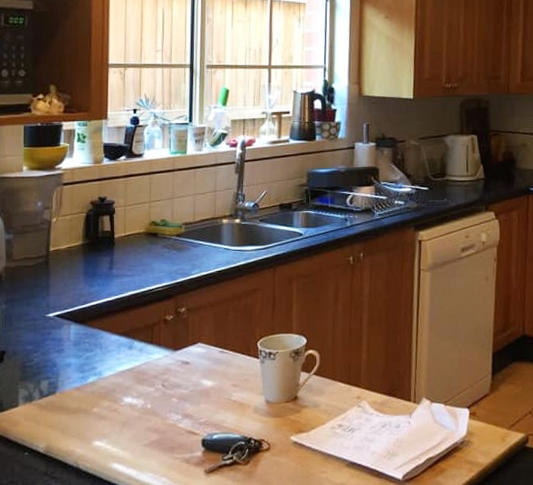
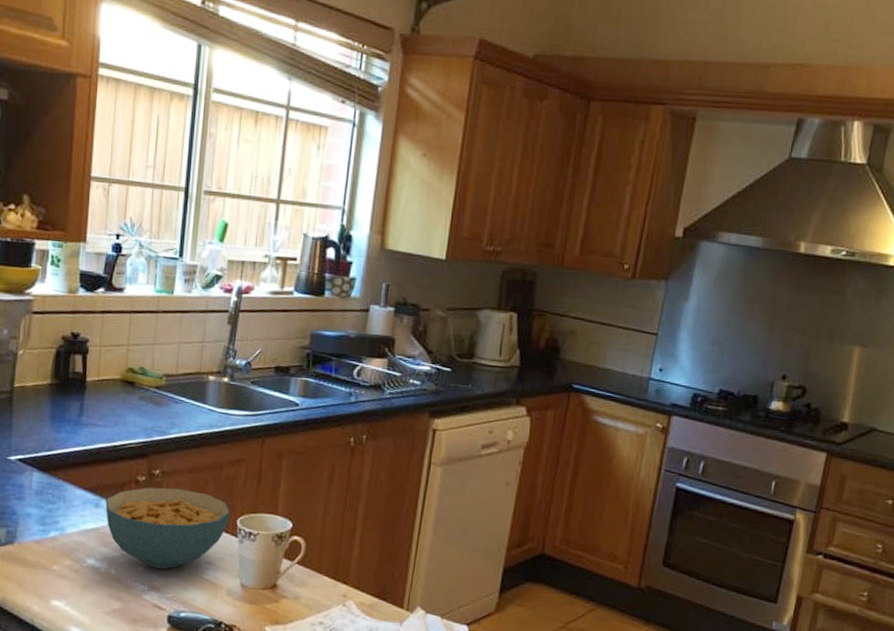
cereal bowl: none [138,322,252,397] -> present [105,487,231,569]

